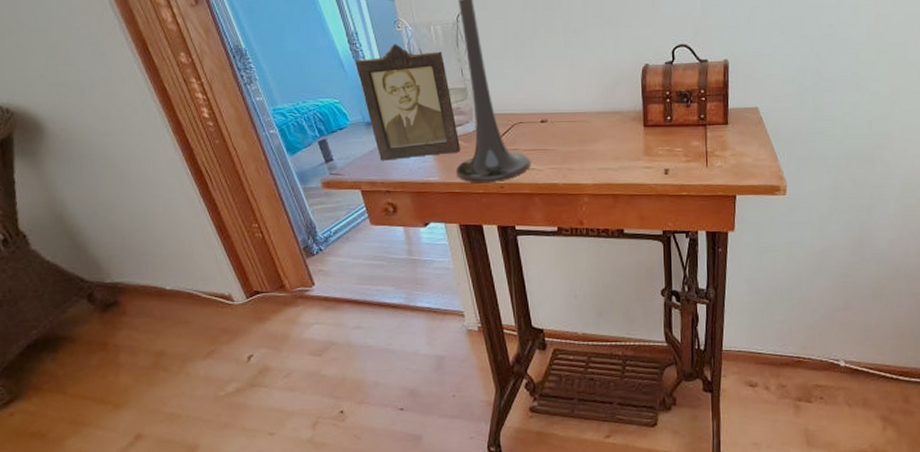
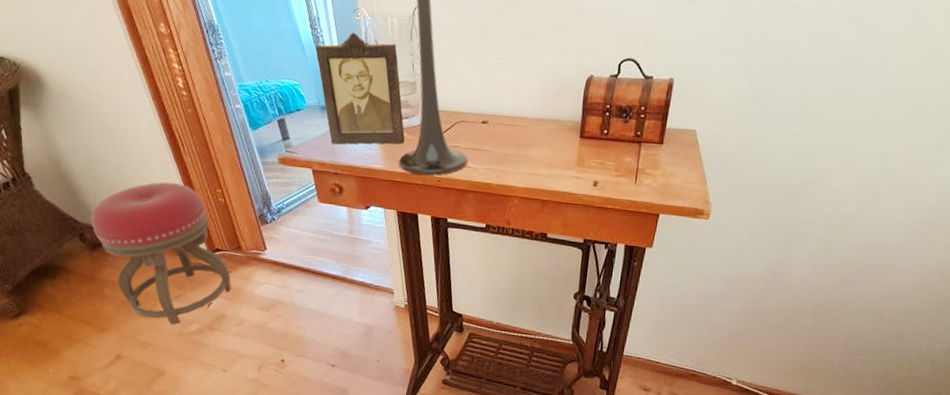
stool: none [101,222,275,387] -> present [90,181,231,324]

